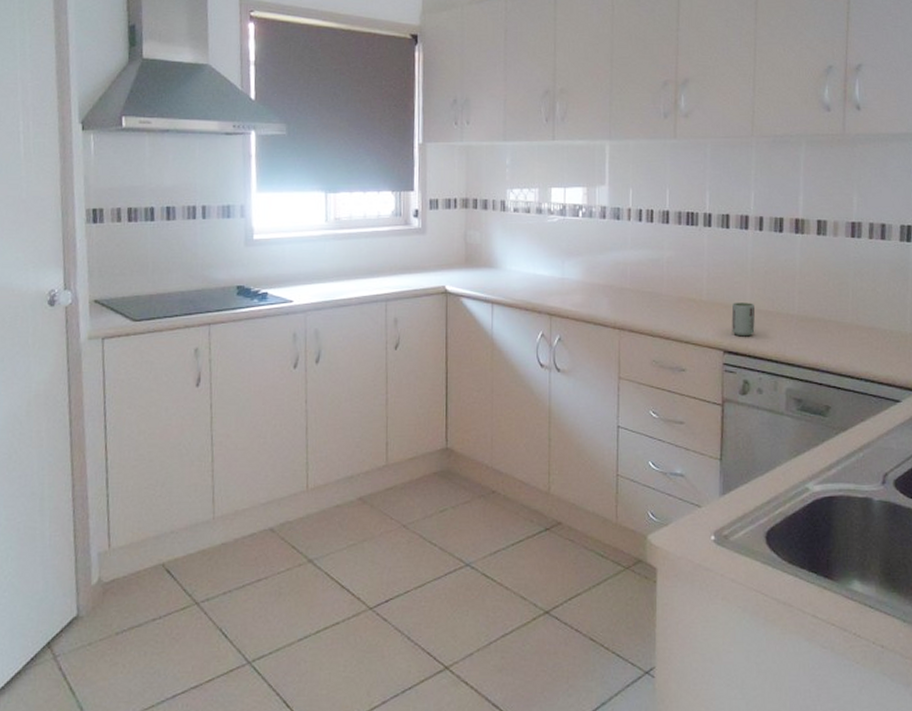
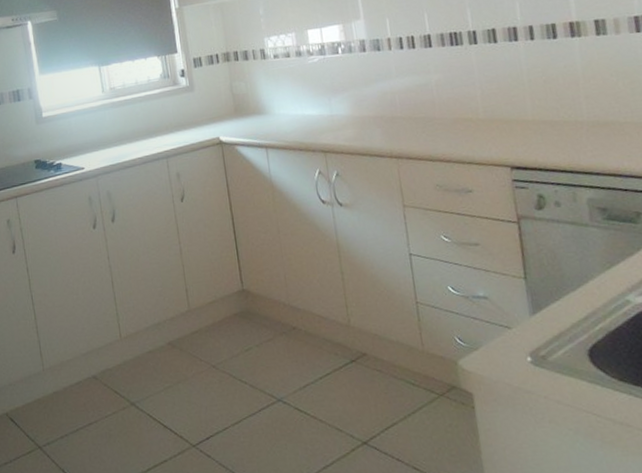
cup: present [731,302,756,337] -> none [513,114,542,151]

